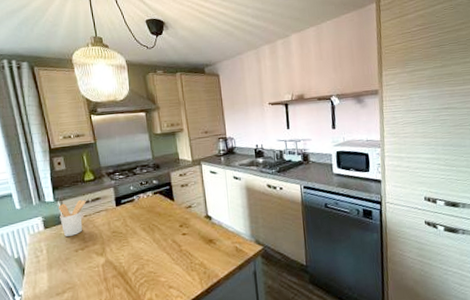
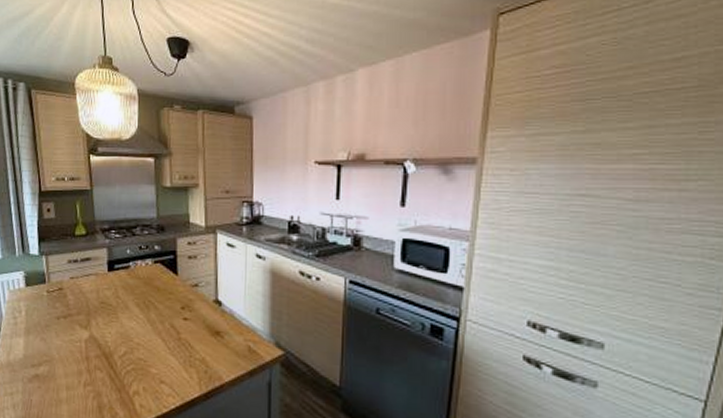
utensil holder: present [58,199,86,237] -> none [42,257,74,300]

